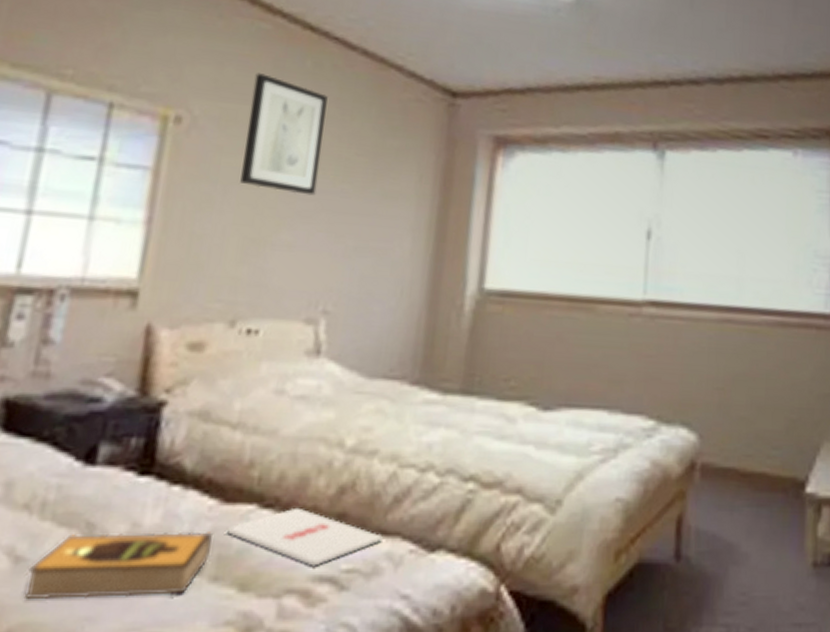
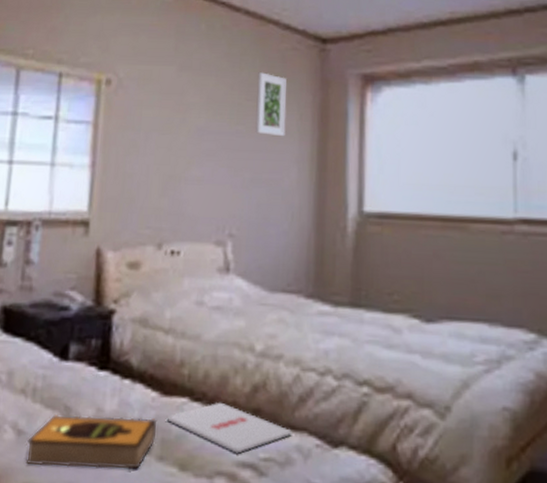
wall art: present [240,73,328,196] -> none [157,38,220,137]
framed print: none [364,124,407,201] -> present [255,72,287,137]

